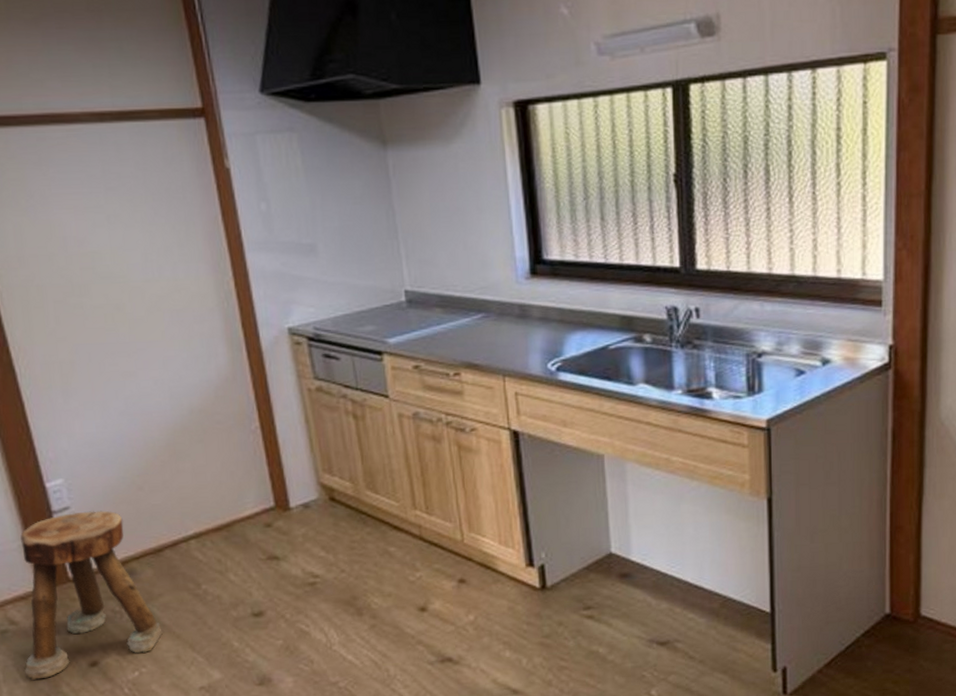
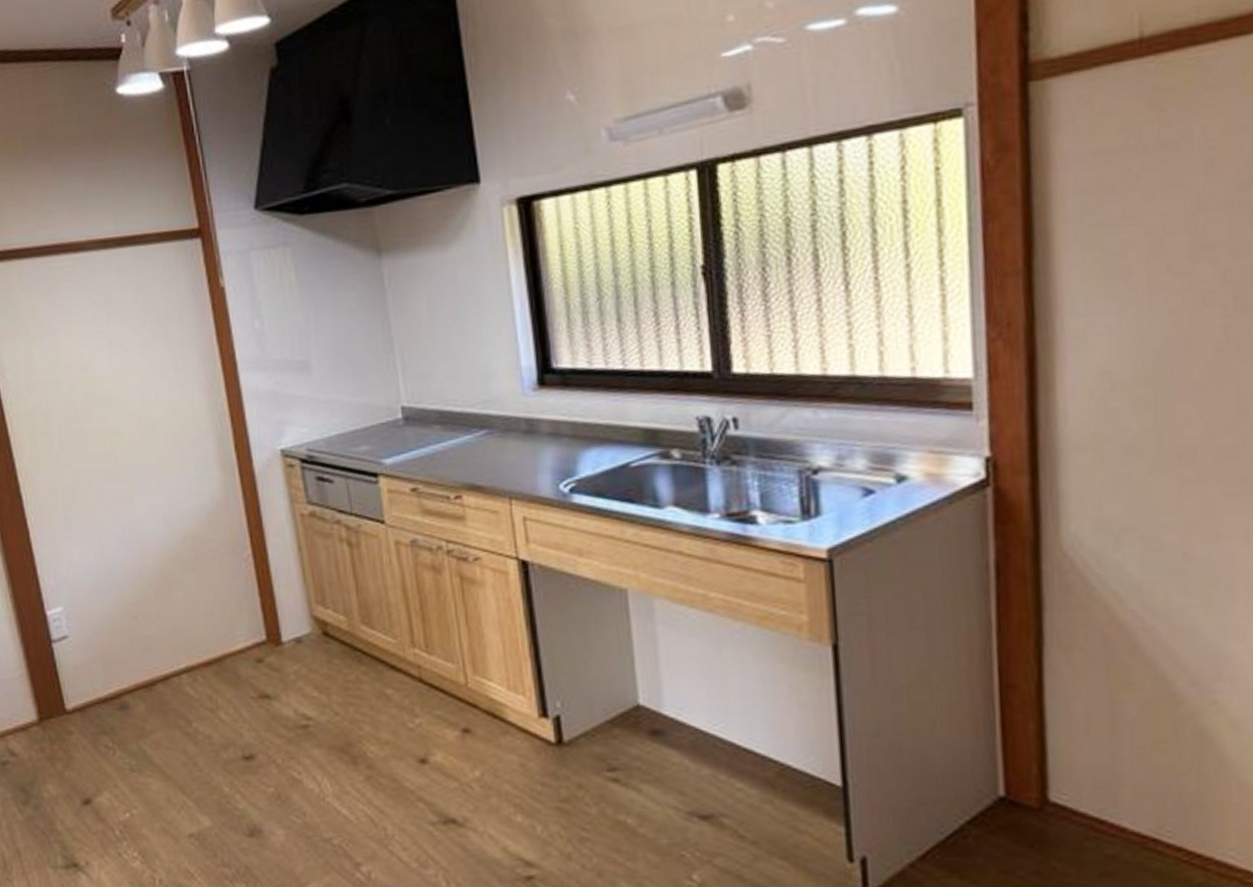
stool: present [20,510,163,680] -> none [22,640,154,815]

